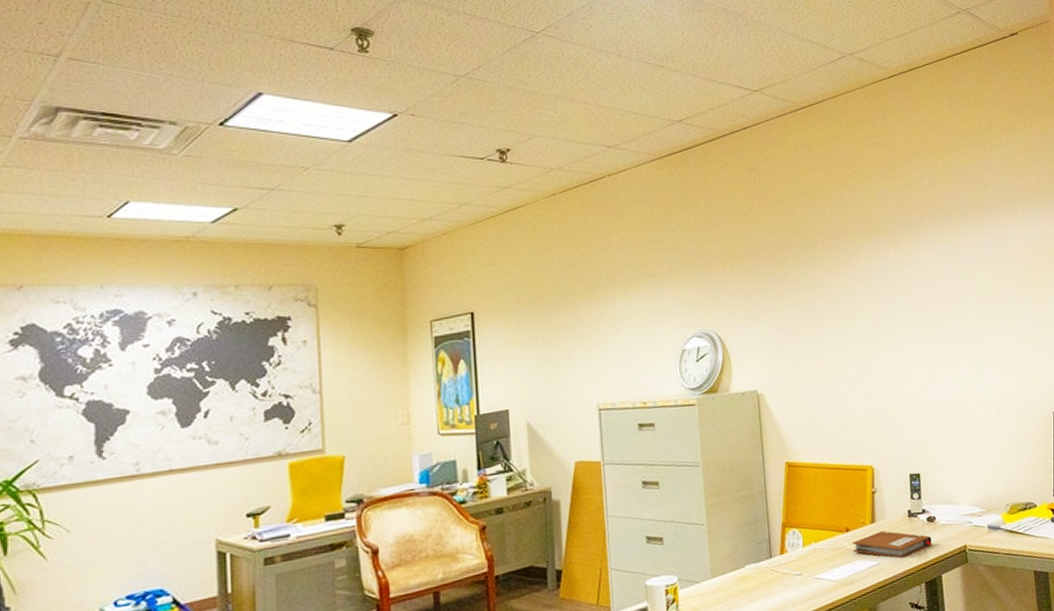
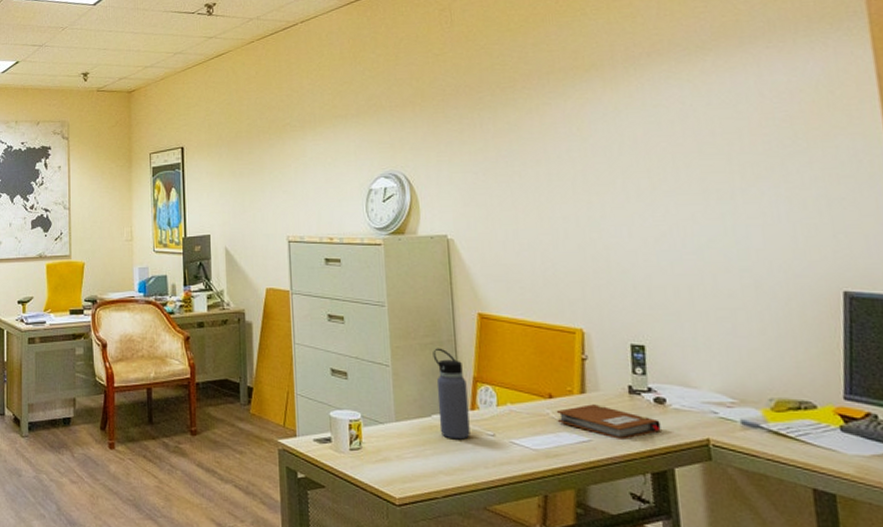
water bottle: none [745,500,780,586] -> present [433,348,470,440]

